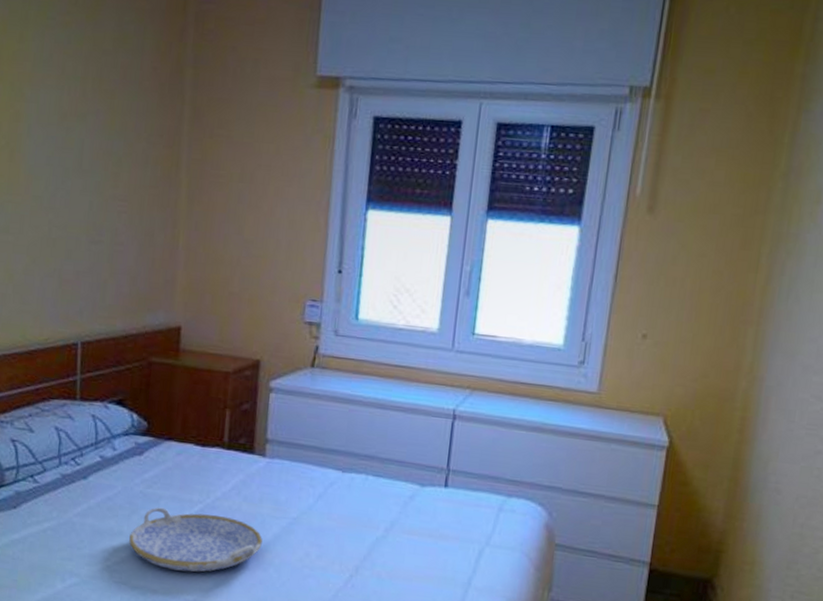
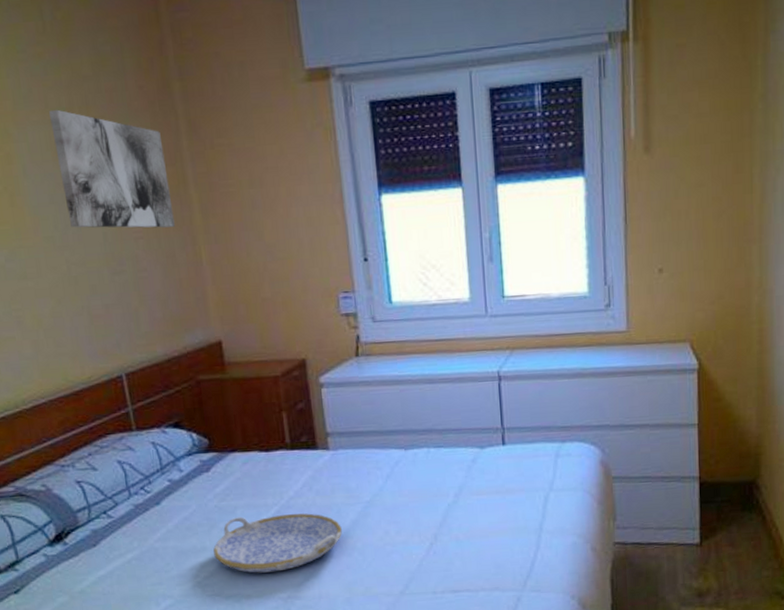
wall art: none [60,76,165,207] -> present [49,109,175,228]

